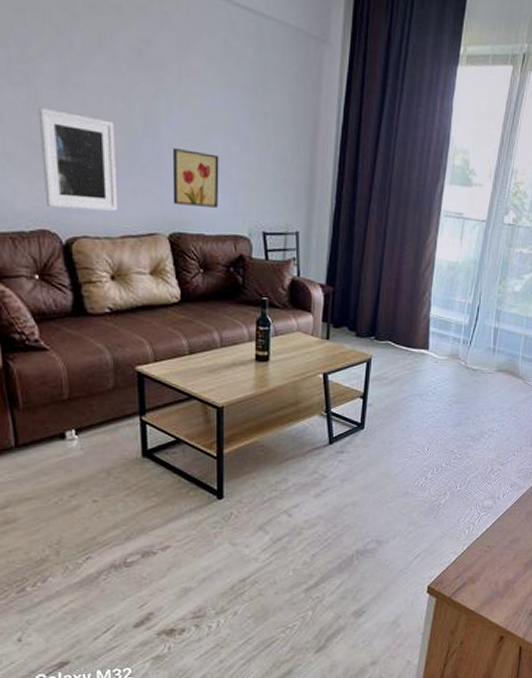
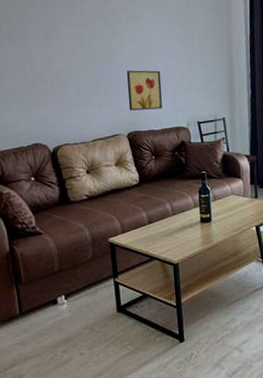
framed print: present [38,107,117,211] -> none [31,57,89,126]

